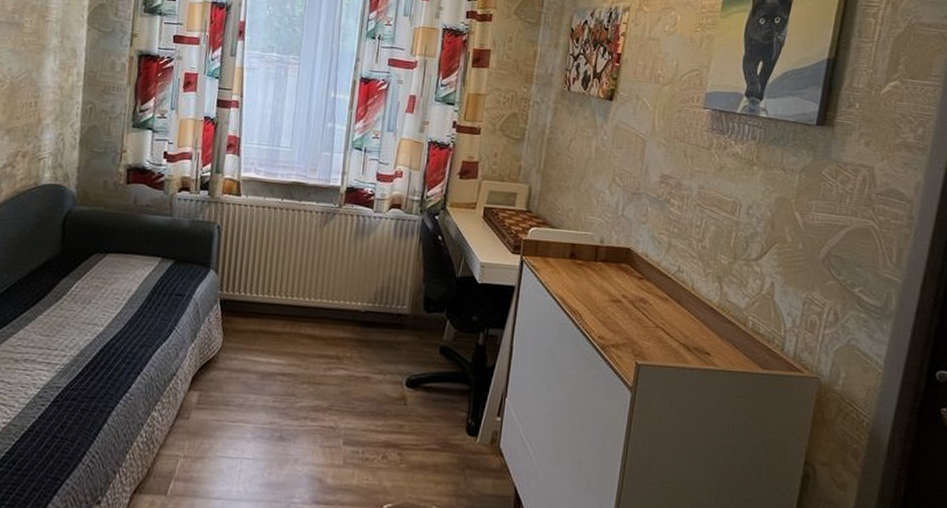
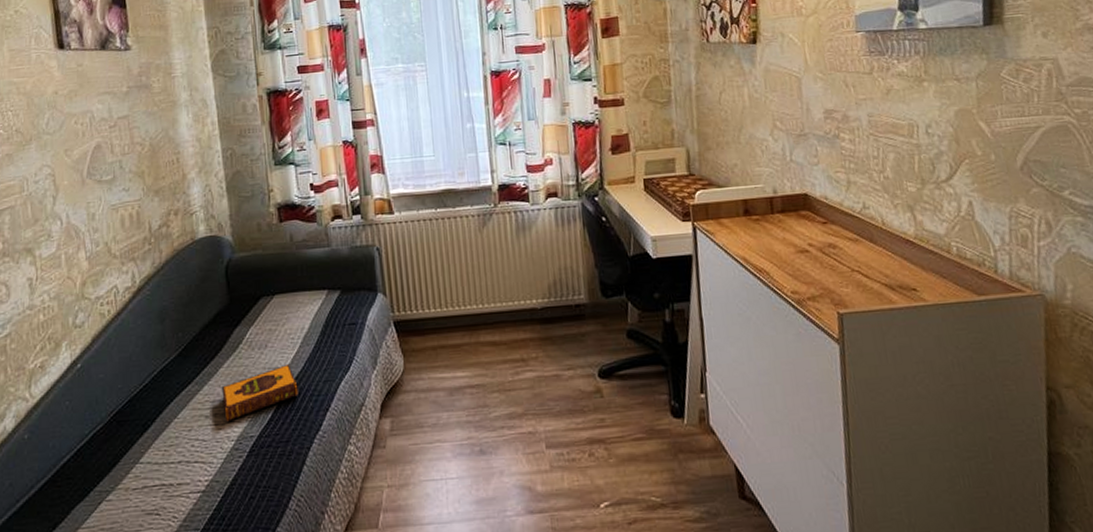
hardback book: none [35,322,114,369] -> present [222,363,298,422]

